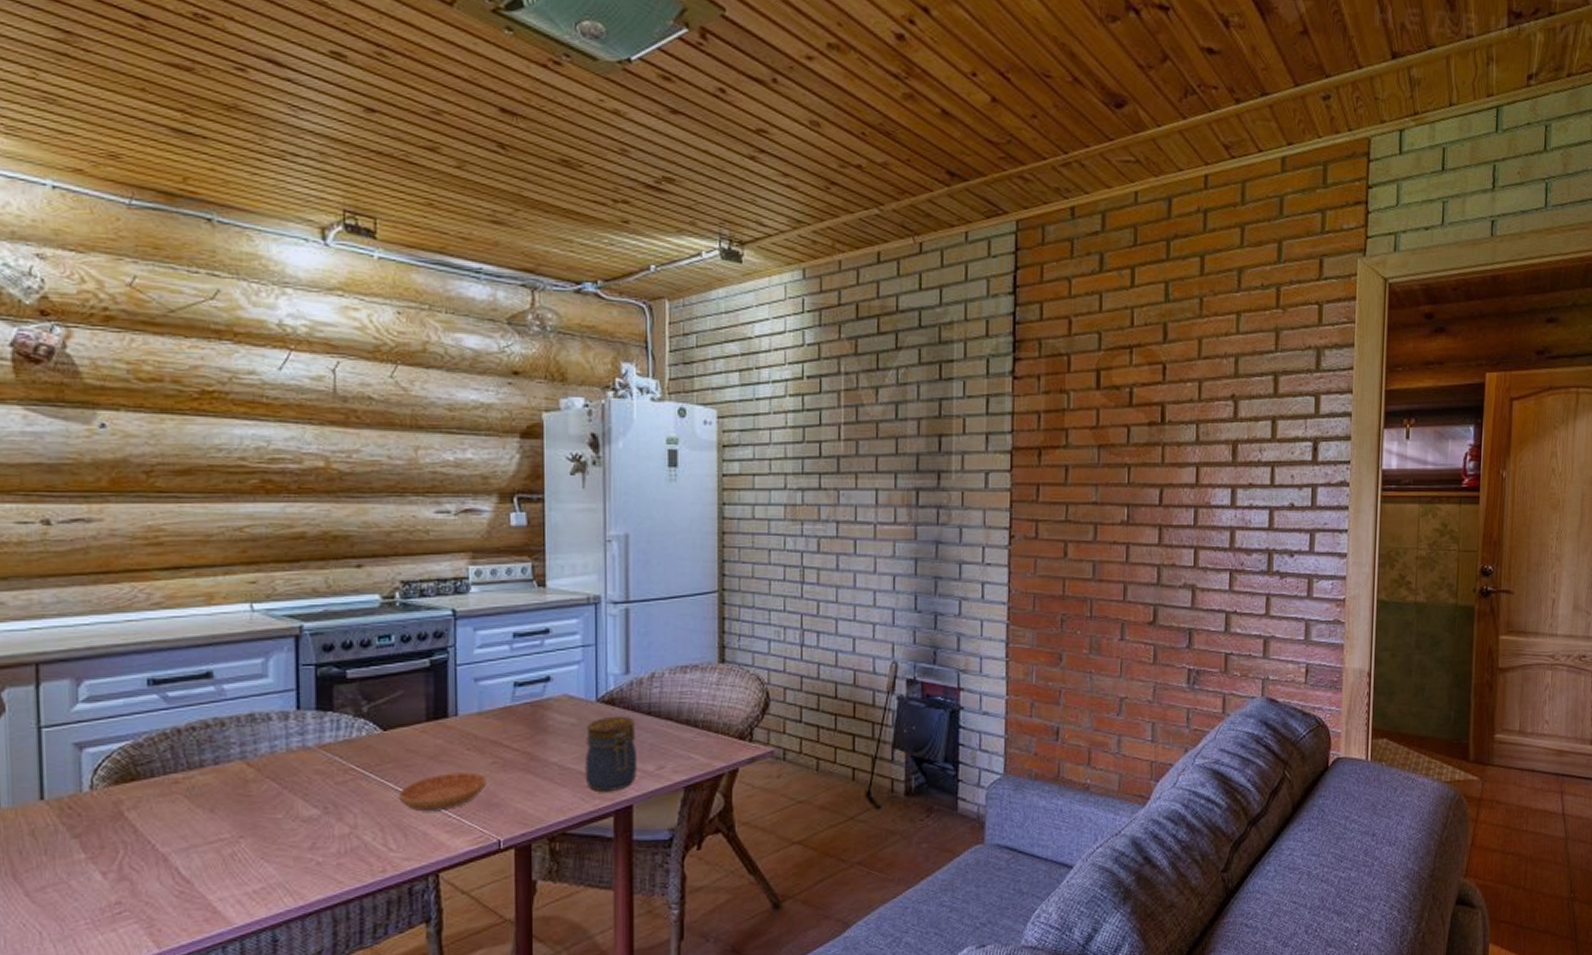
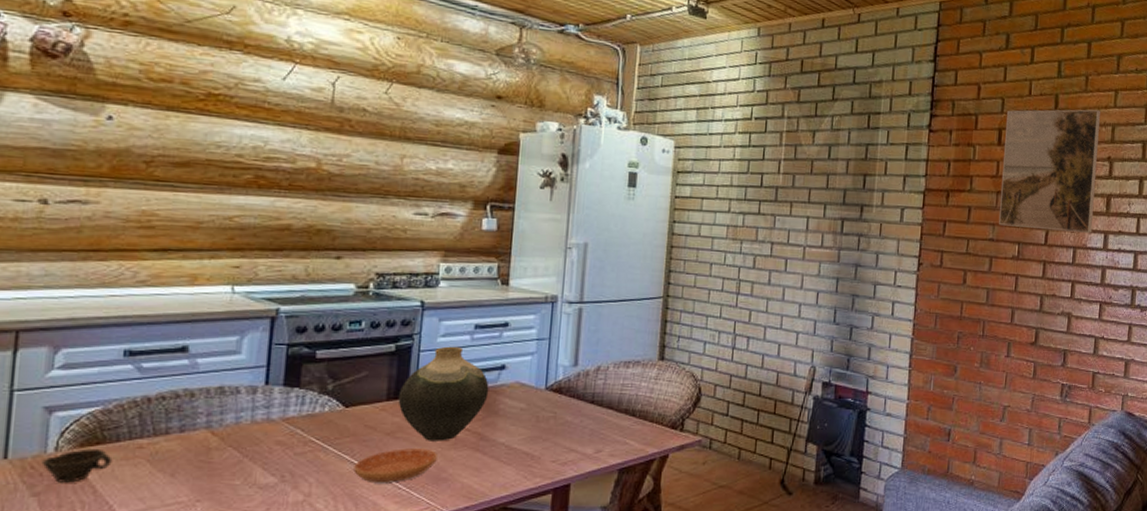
cup: none [78,785,149,823] -> present [41,448,113,483]
vase: none [438,658,535,764] -> present [398,346,489,441]
jar: present [585,716,638,793] -> none [528,403,579,472]
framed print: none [1103,337,1221,488] -> present [999,109,1101,233]

